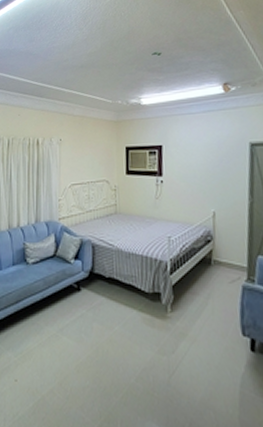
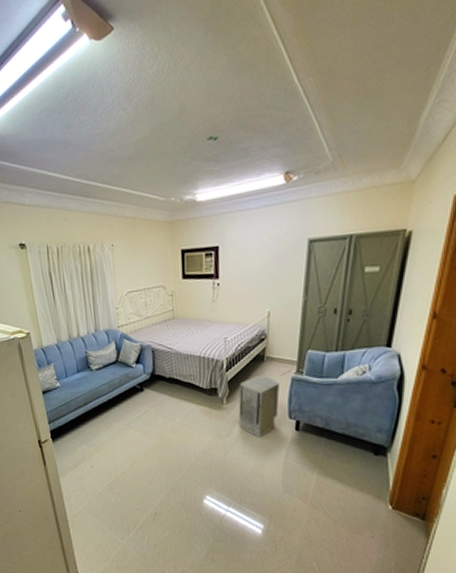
air purifier: none [184,280,230,358] -> present [238,375,280,438]

